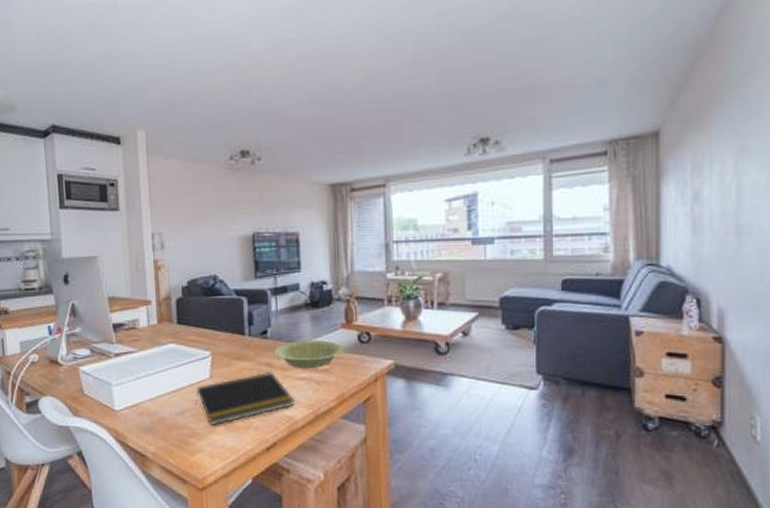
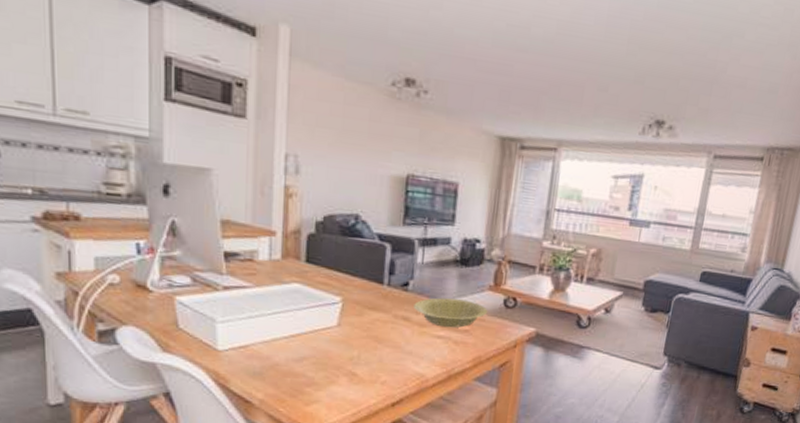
notepad: present [196,371,294,426] -> none [318,325,428,377]

